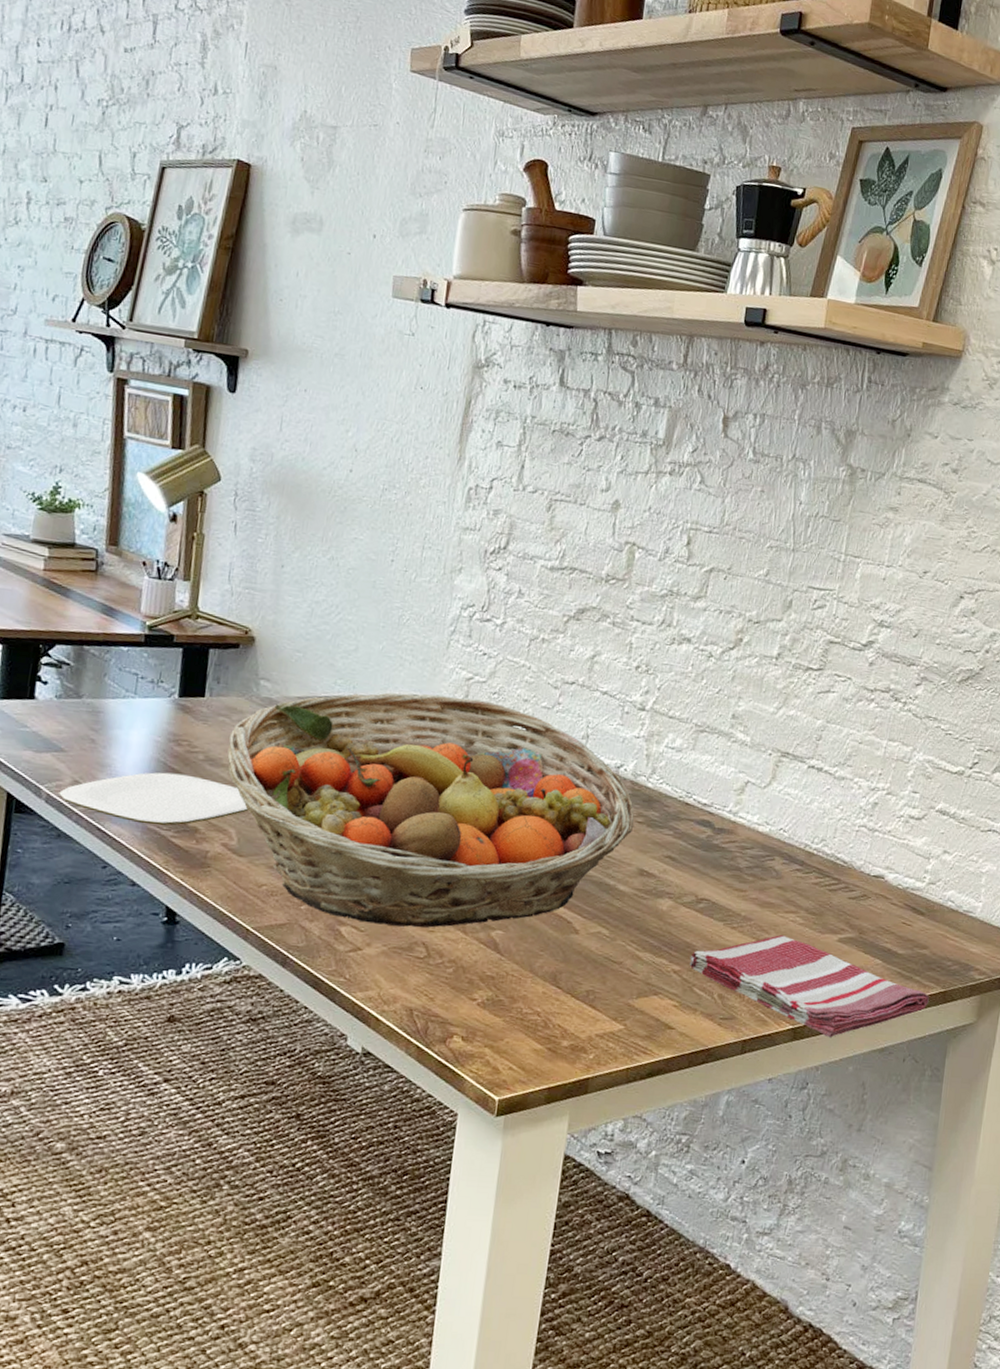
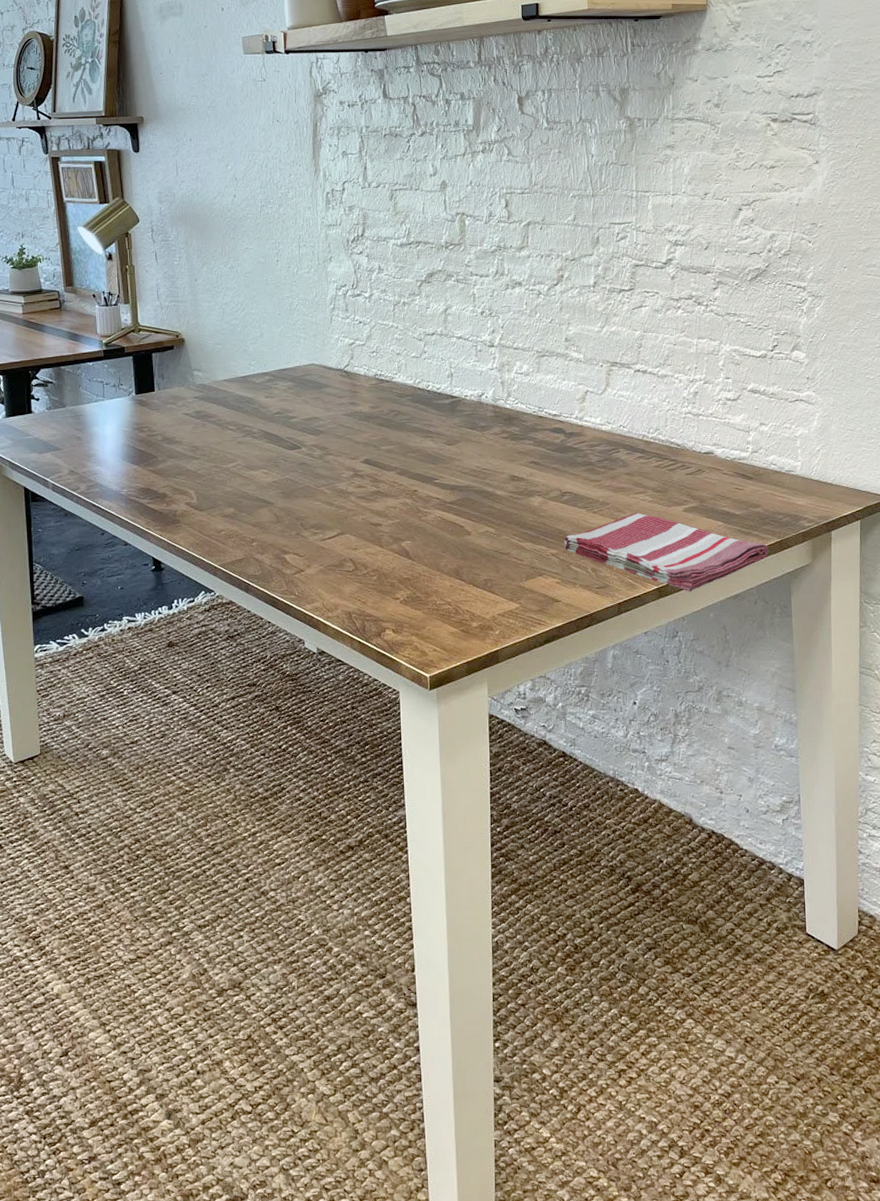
plate: present [58,772,249,826] -> none [61,453,202,496]
fruit basket: present [227,692,635,928] -> none [178,359,501,549]

